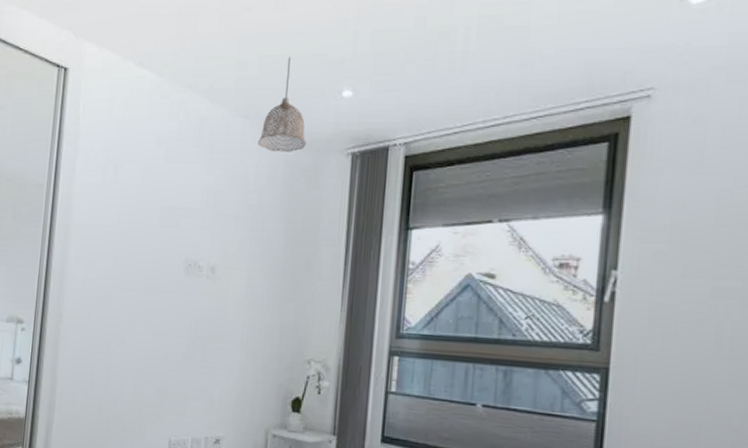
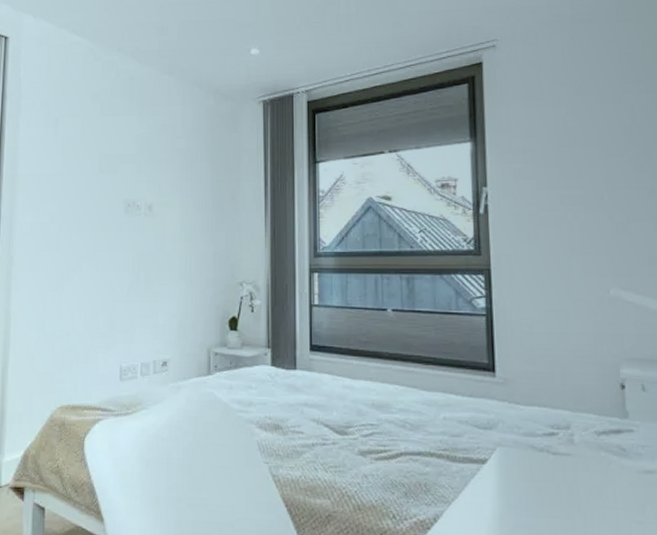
pendant lamp: present [258,57,306,152] -> none [182,22,223,102]

